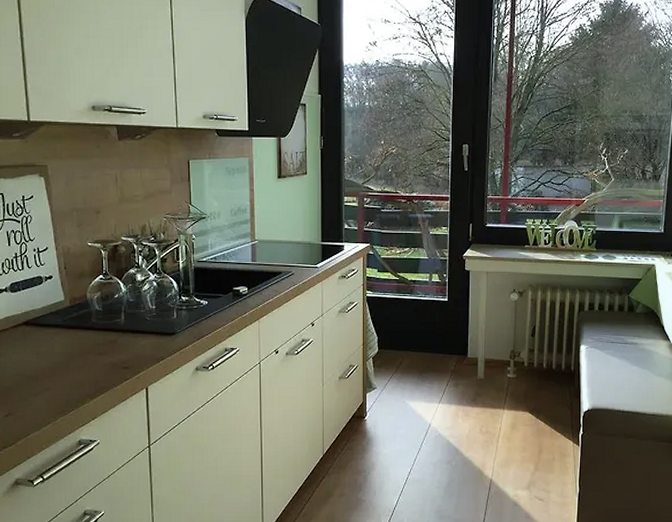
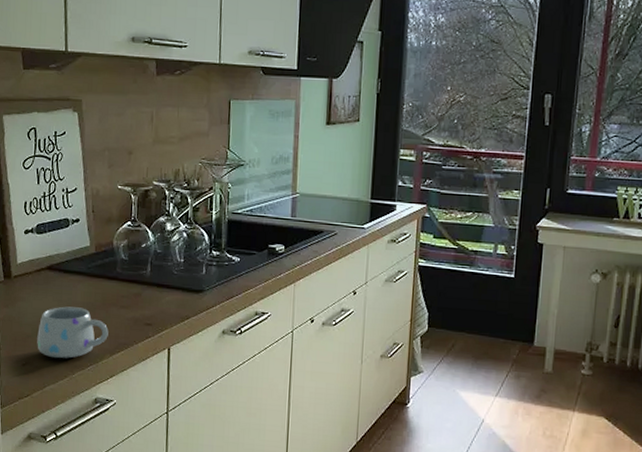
mug: none [18,358,88,407] -> present [37,306,109,359]

